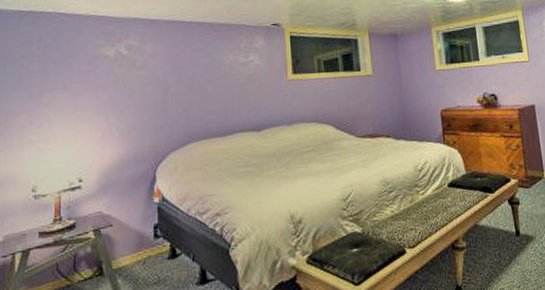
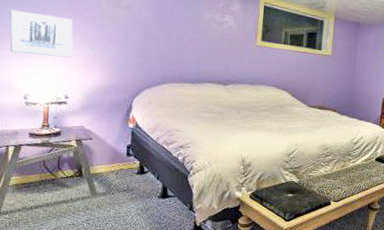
wall art: none [14,91,85,141] -> present [9,10,73,58]

